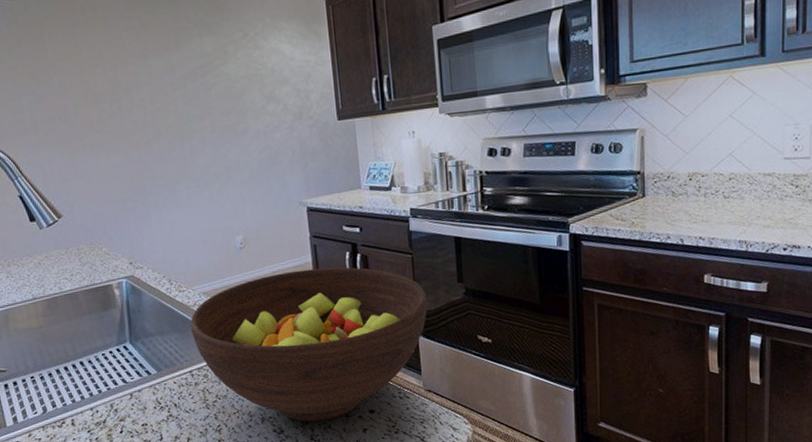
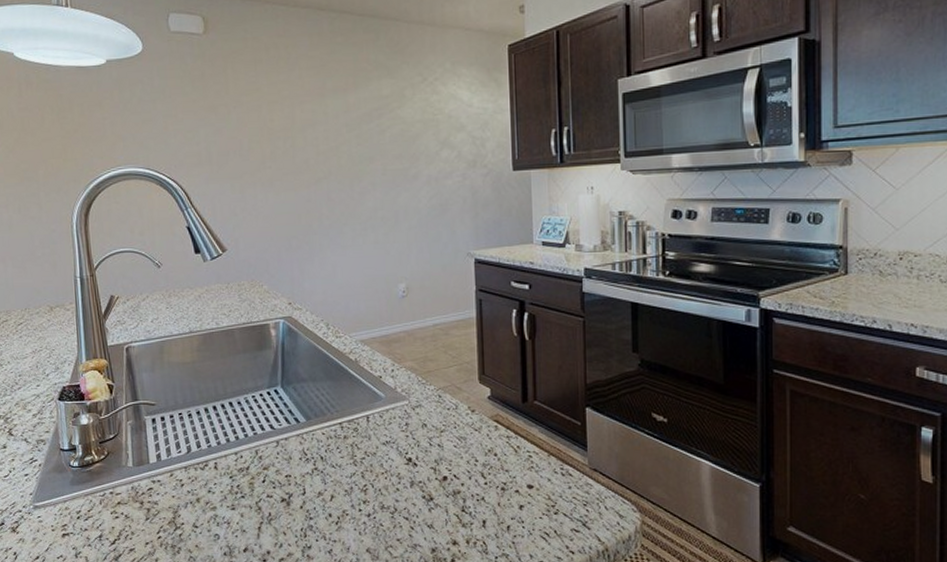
fruit bowl: present [190,267,428,422] -> none [345,324,598,492]

